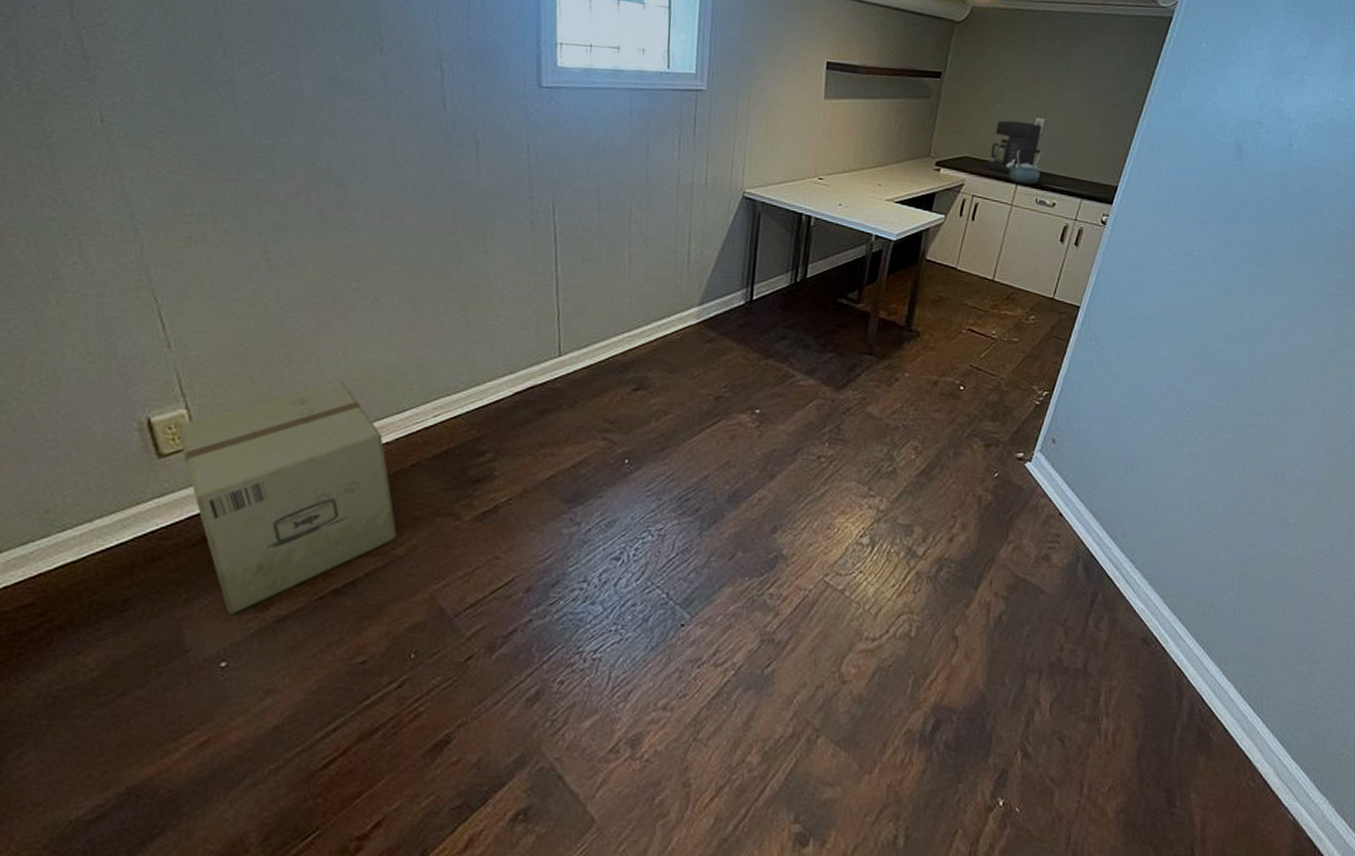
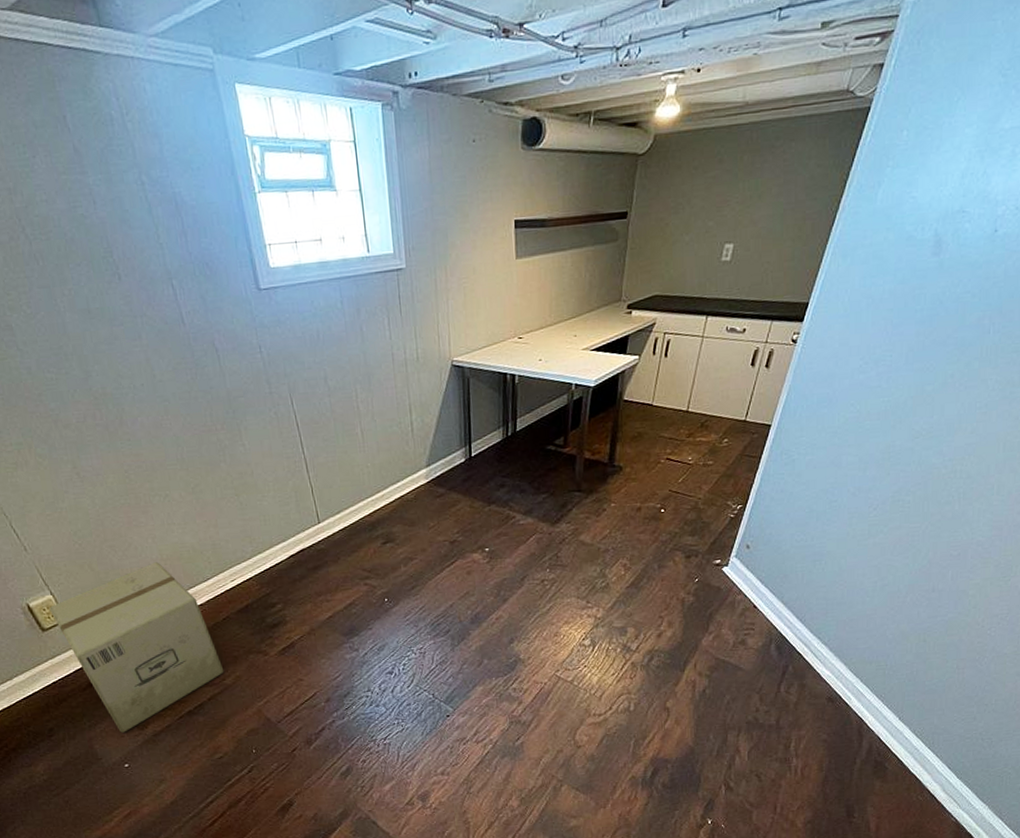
coffee maker: present [985,120,1042,174] -> none [675,250,731,306]
kettle: present [1006,148,1042,185] -> none [696,276,731,316]

